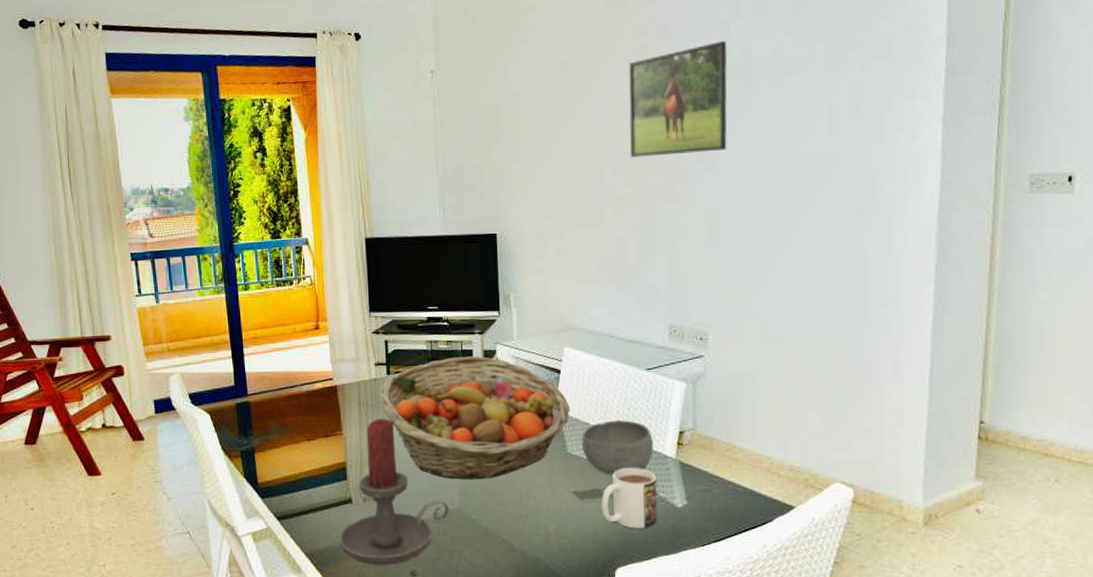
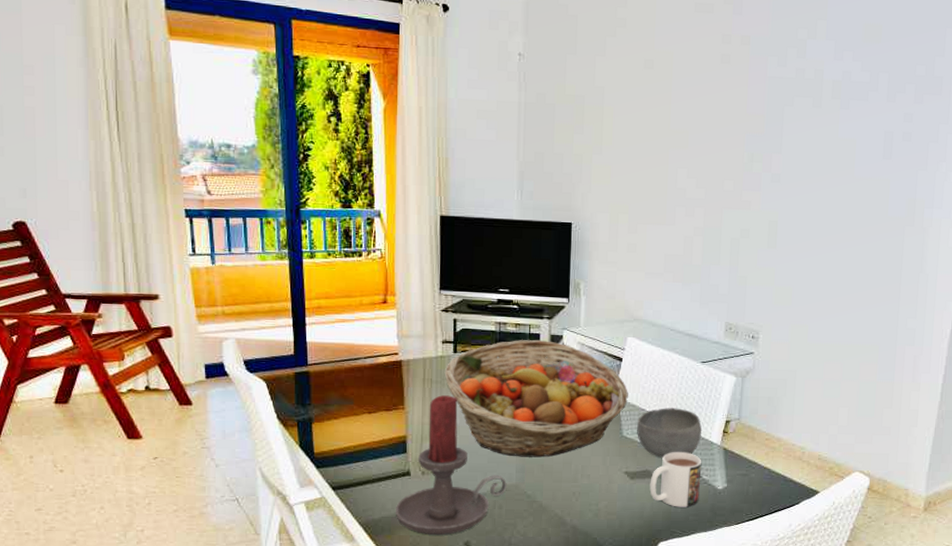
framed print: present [629,41,727,158] -> none [704,59,802,164]

